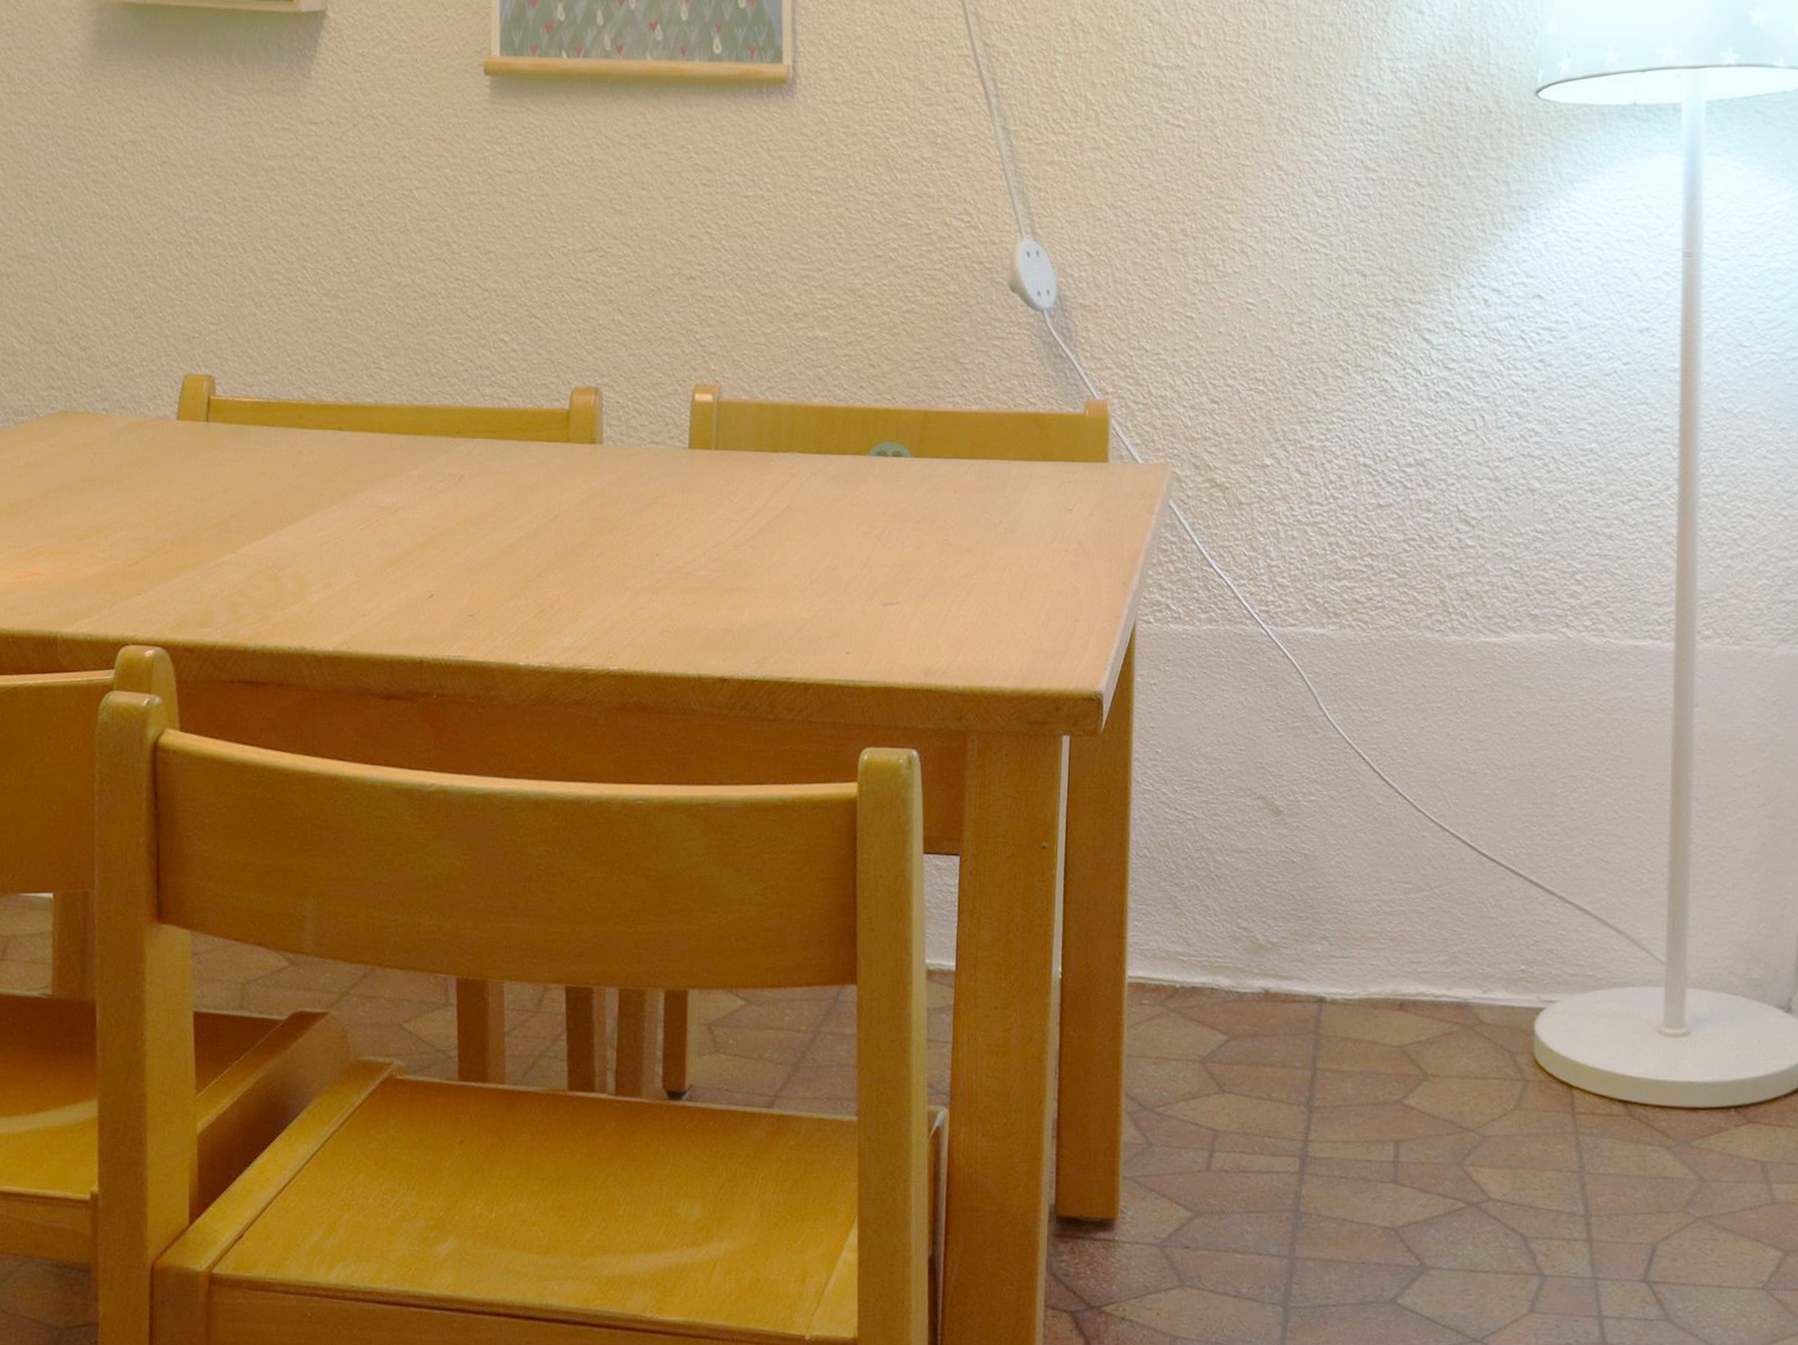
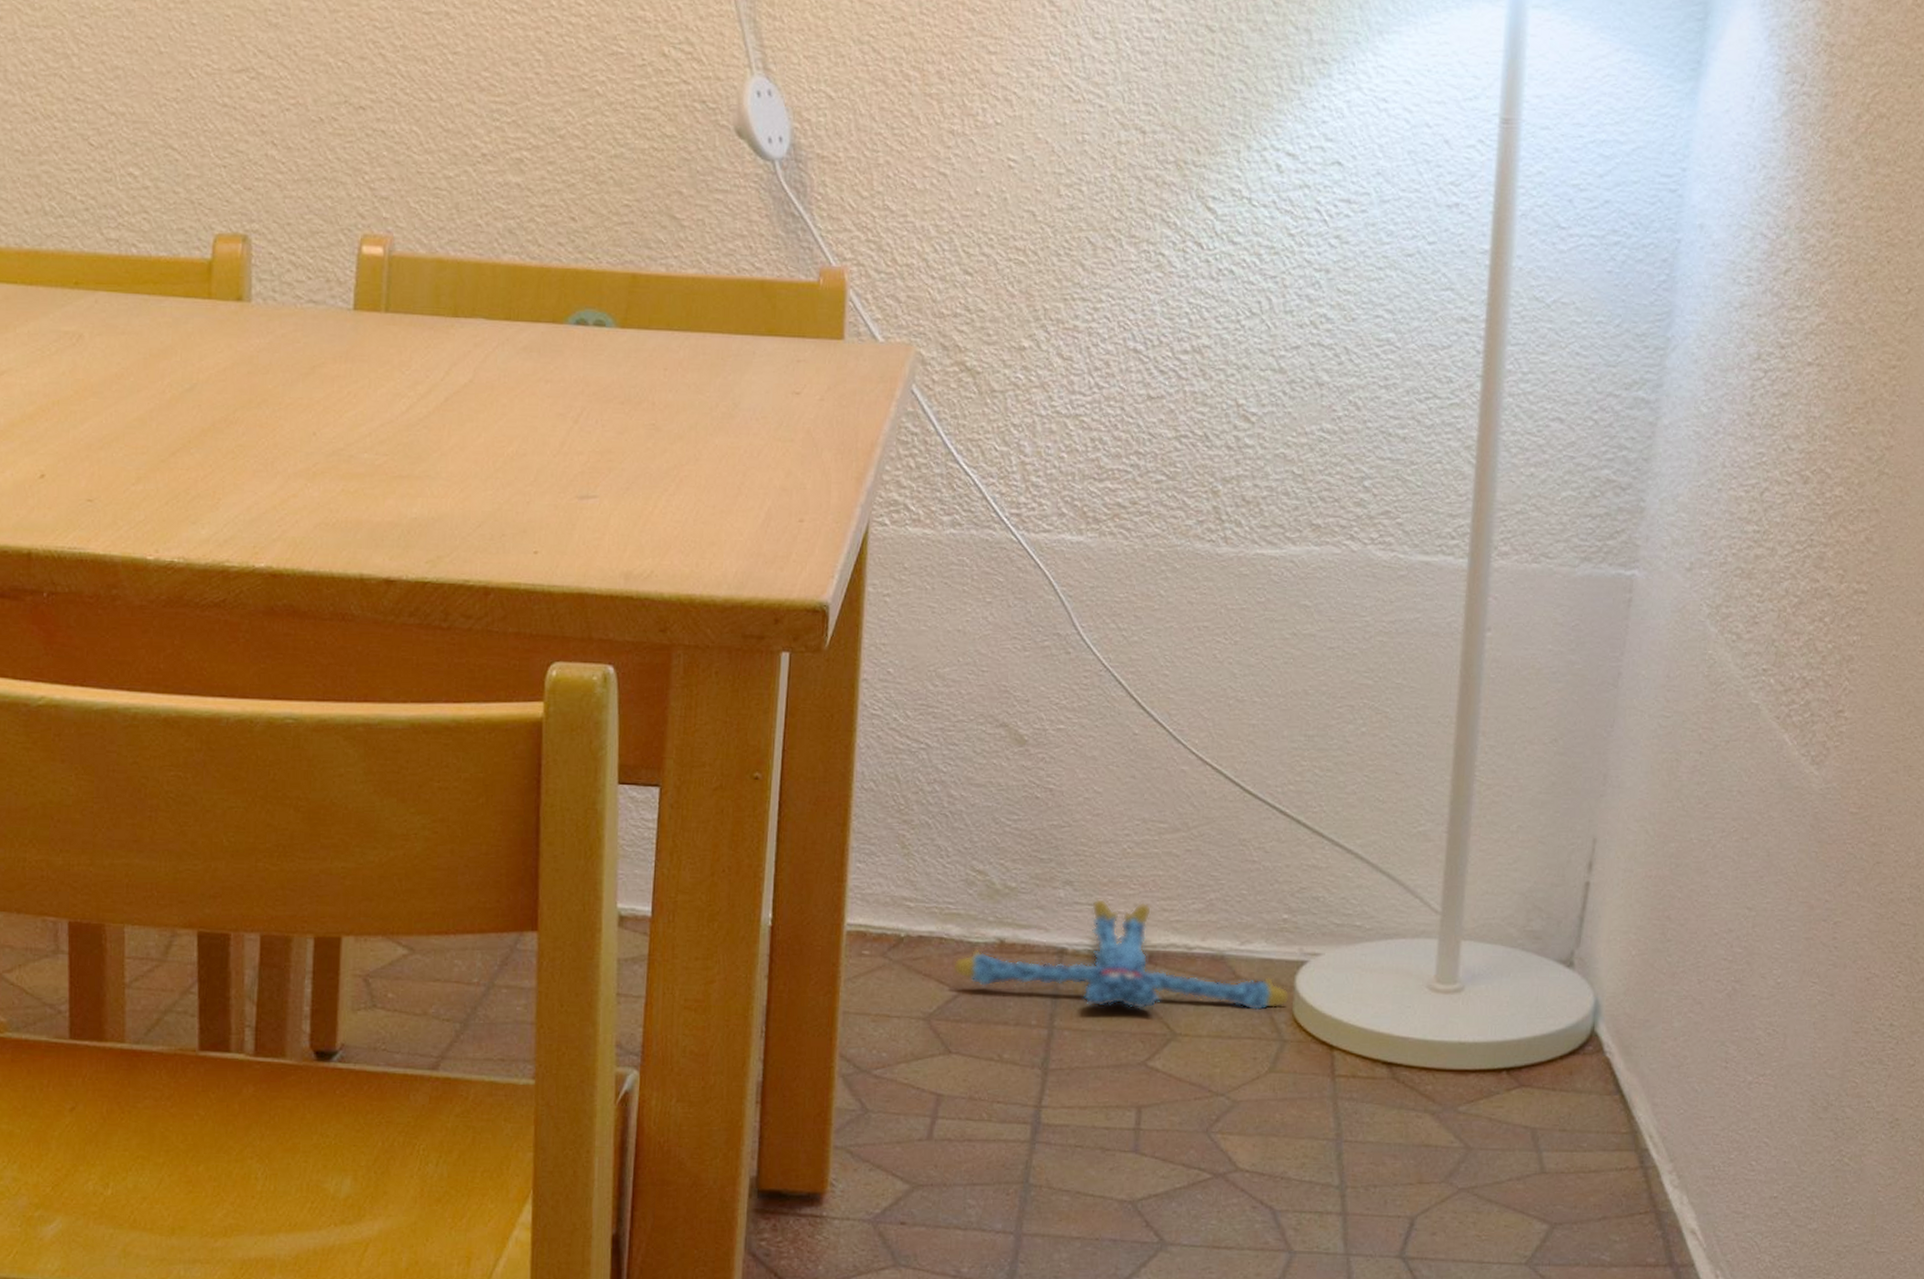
plush toy: none [1224,951,1530,1054] -> present [953,898,1290,1011]

